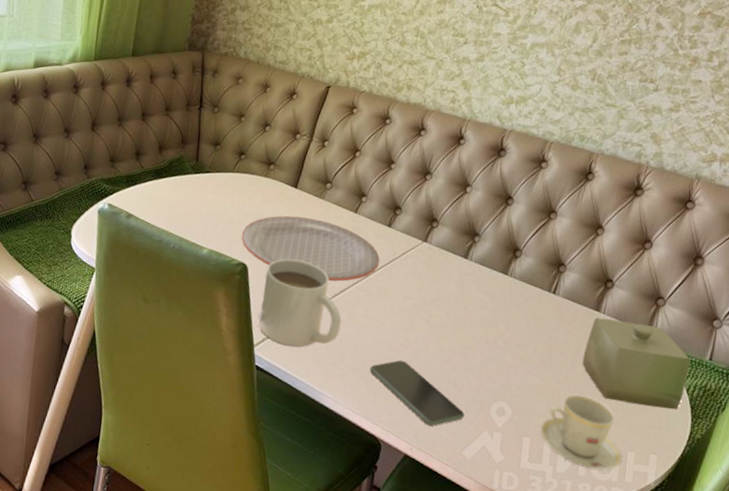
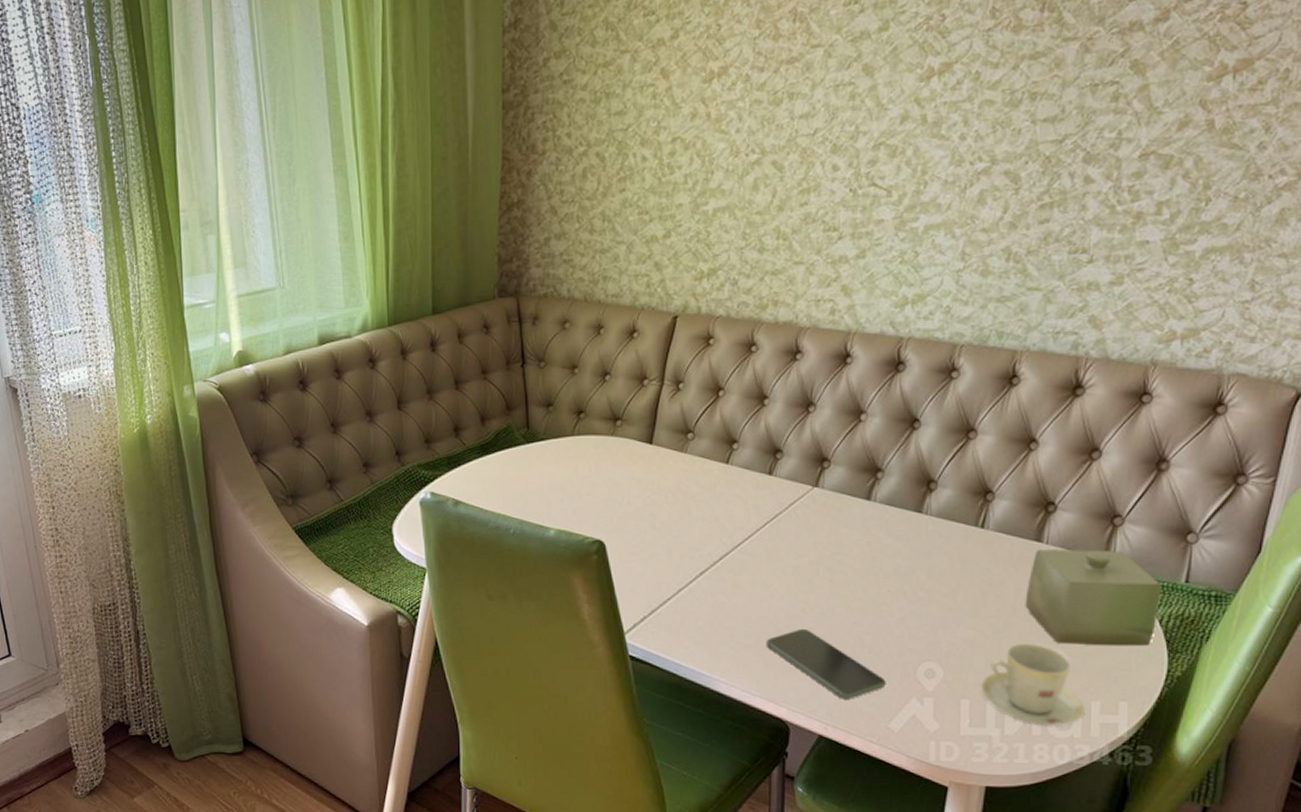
plate: present [241,215,379,282] -> none [592,477,762,547]
mug: present [258,259,341,347] -> none [626,528,725,629]

